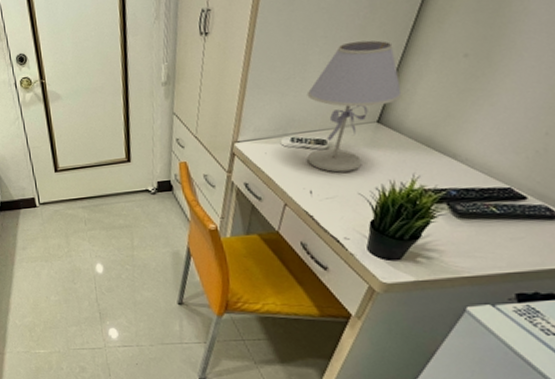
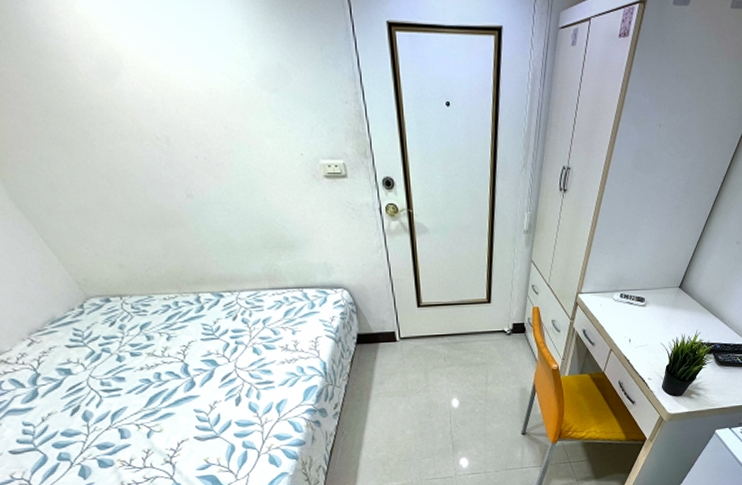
table lamp: present [306,40,402,173] -> none [630,218,697,326]

